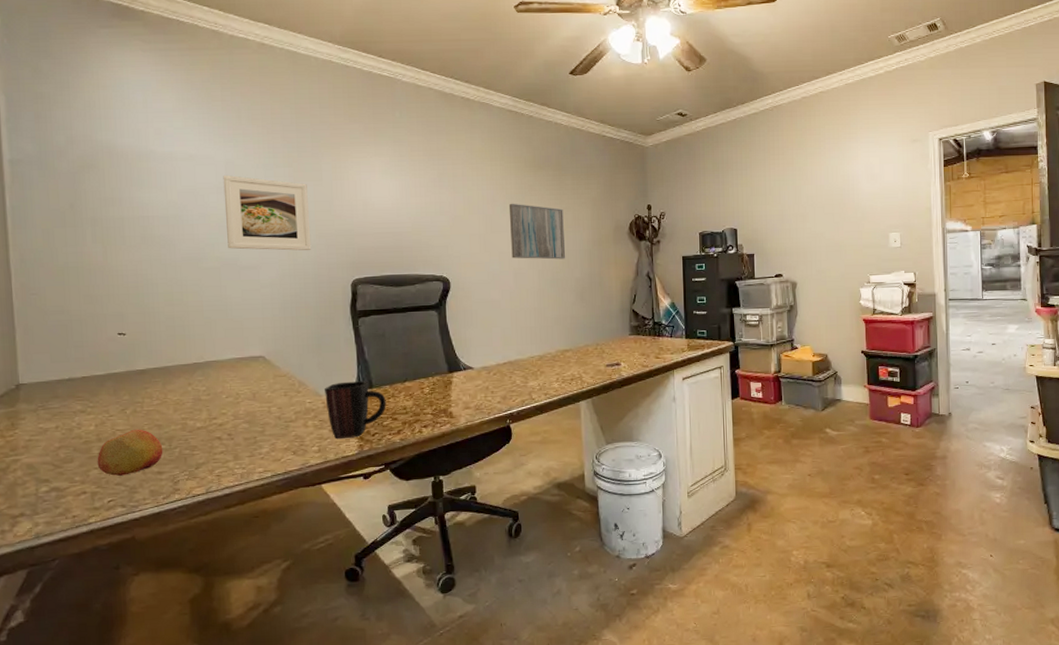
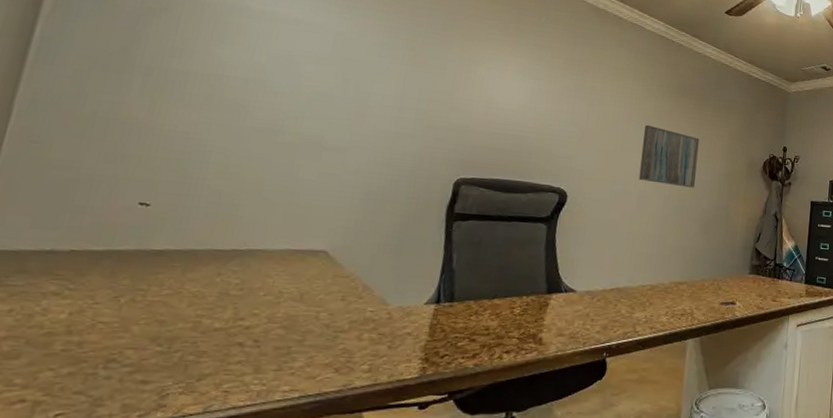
apple: present [97,429,163,476] -> none [54,323,159,382]
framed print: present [223,174,312,251] -> none [314,46,427,140]
mug: present [325,381,386,439] -> none [390,291,467,359]

